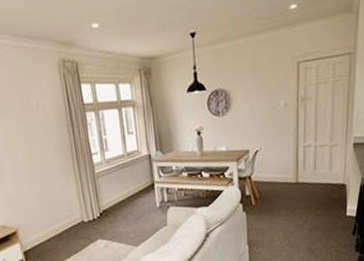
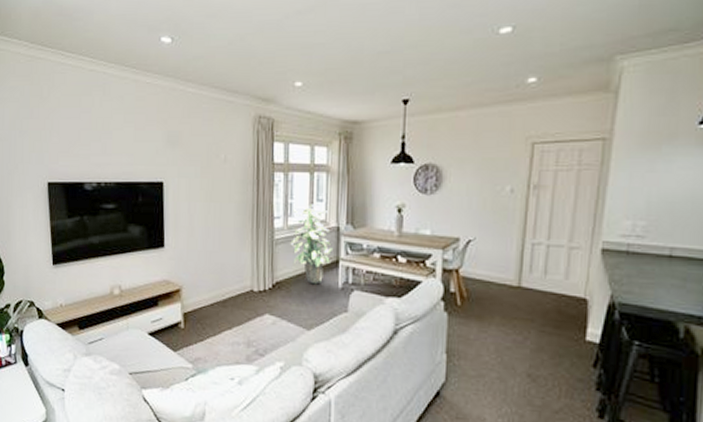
indoor plant: none [108,137,148,208] -> present [290,204,334,284]

